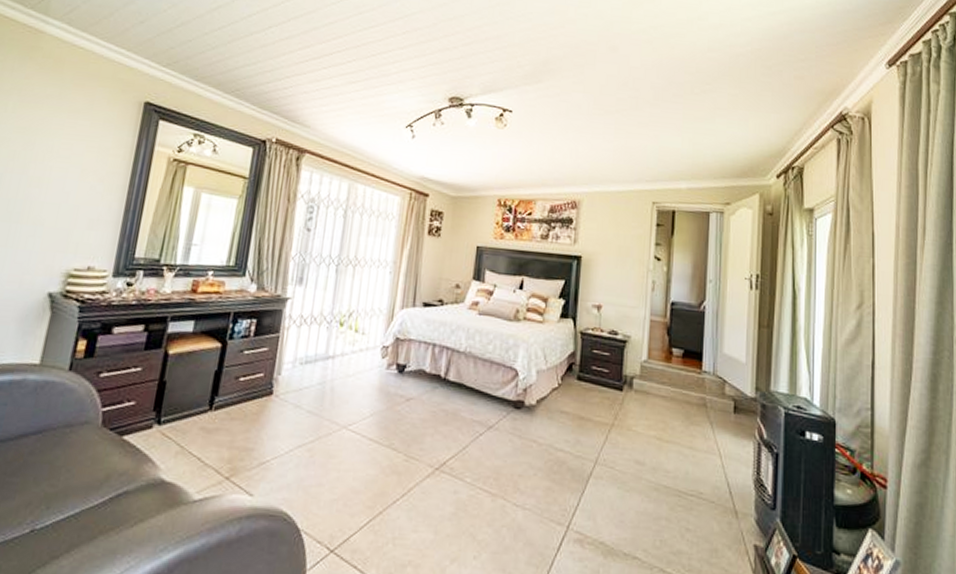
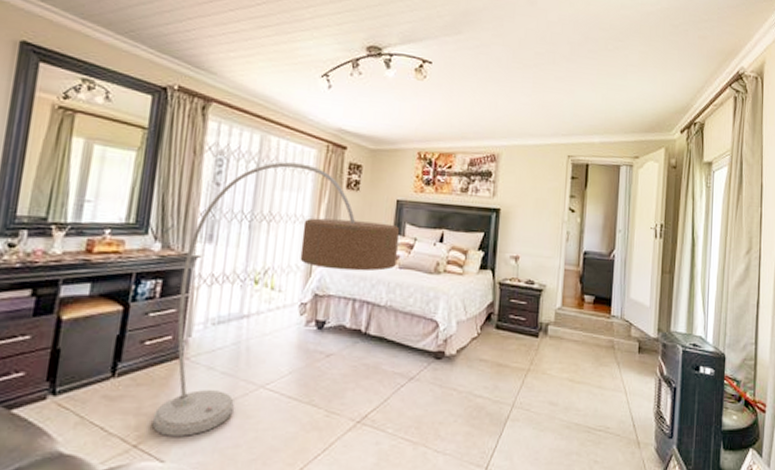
floor lamp: none [243,209,480,472] -> present [152,162,400,436]

